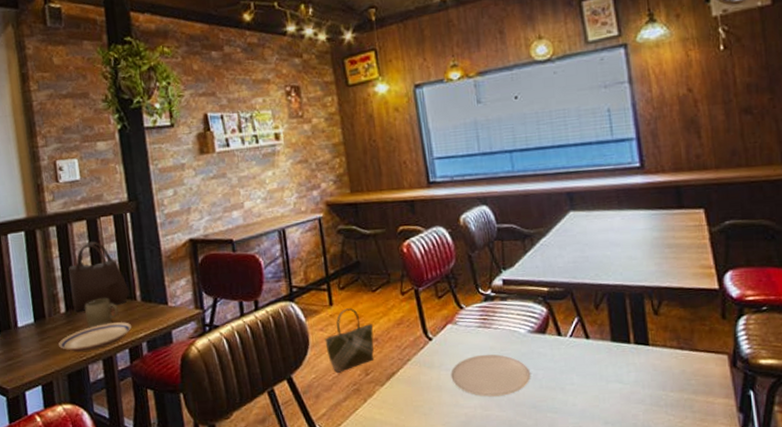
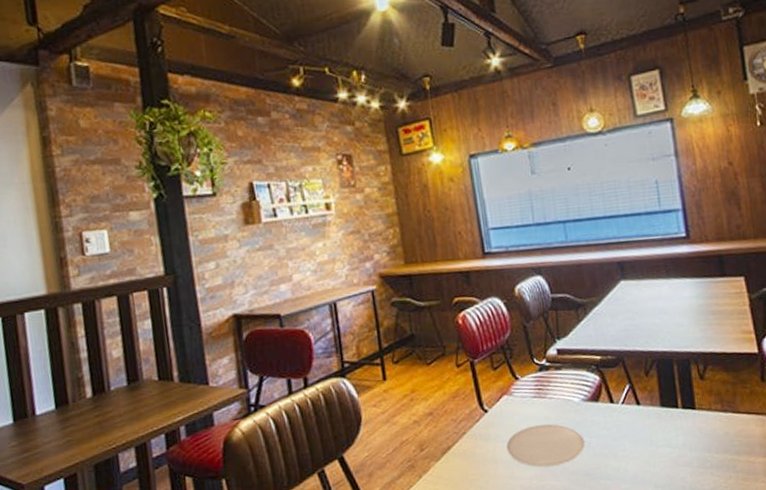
plate: present [58,322,132,352] -> none [84,405,169,440]
handbag: present [68,241,130,312] -> none [96,318,167,396]
mug: present [84,298,119,328] -> none [114,380,154,414]
shopping bag: present [325,308,374,373] -> none [378,382,429,450]

